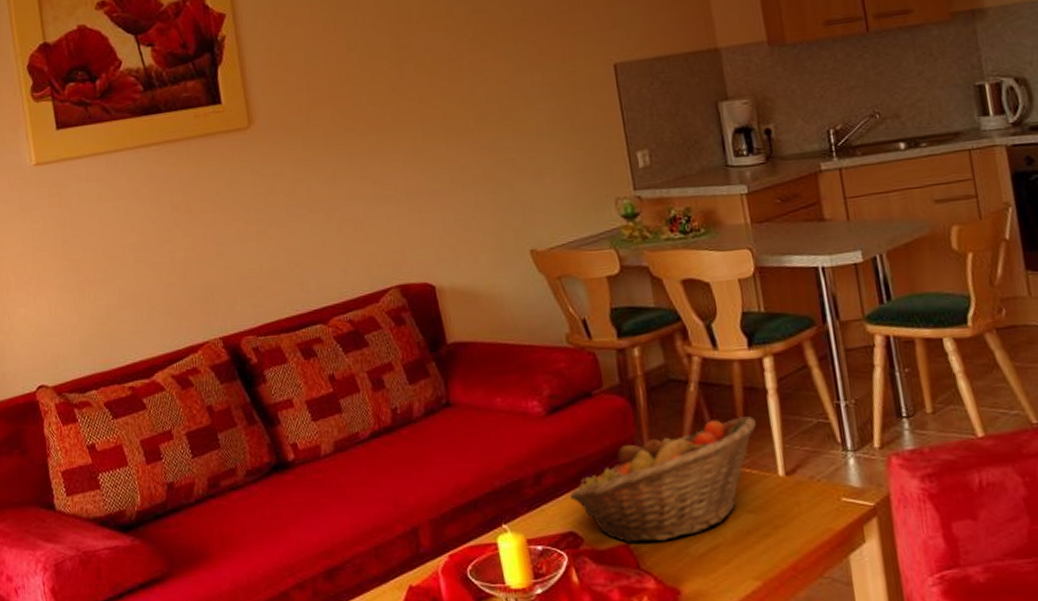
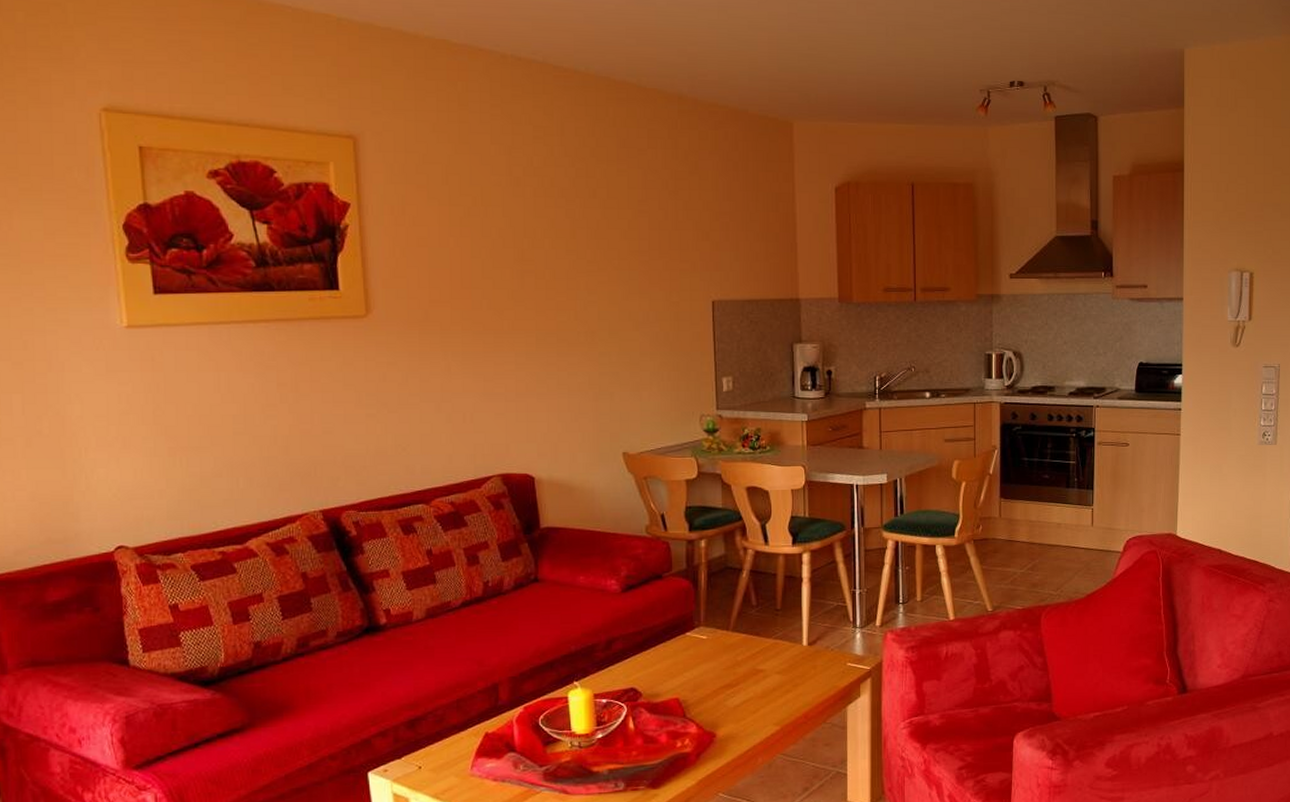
fruit basket: present [569,416,756,543] -> none [634,599,791,697]

